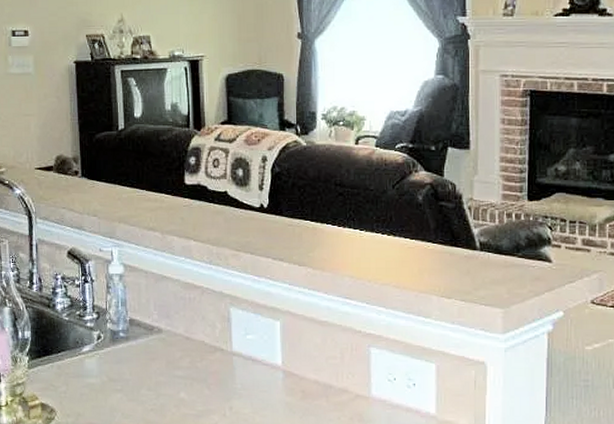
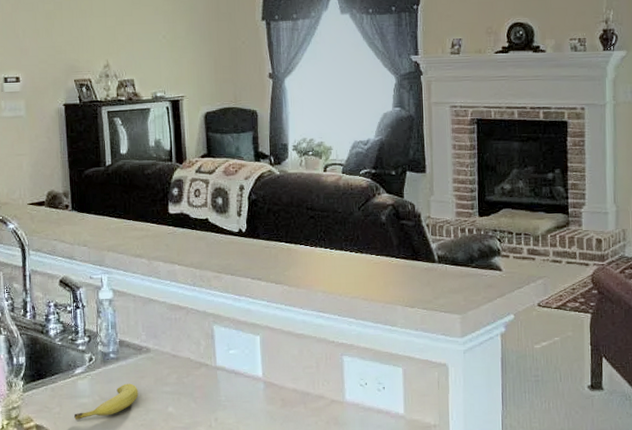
fruit: none [81,365,149,402] -> present [74,383,138,421]

